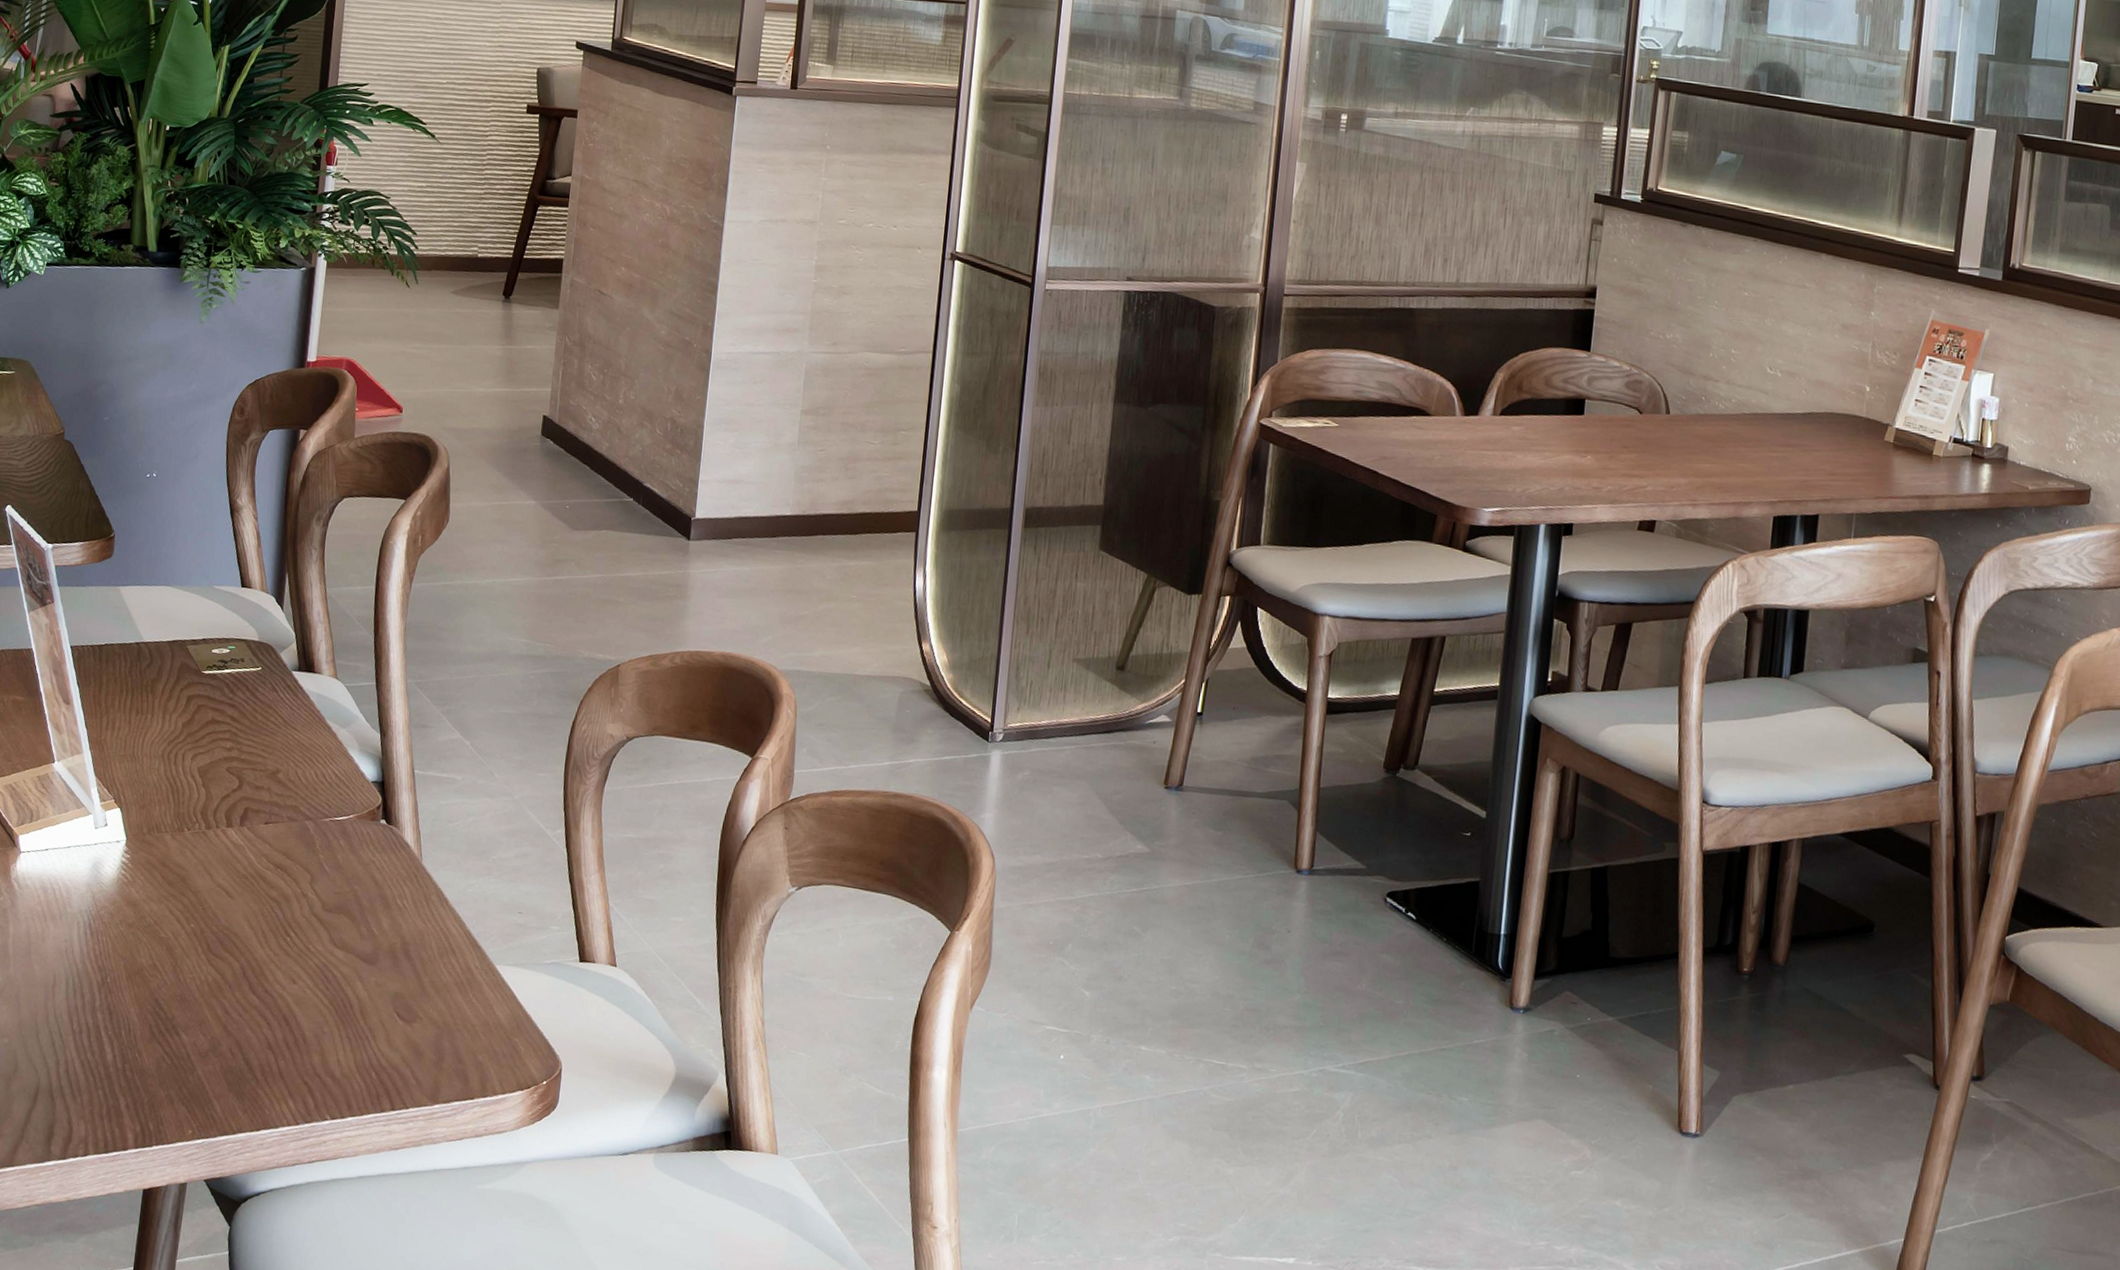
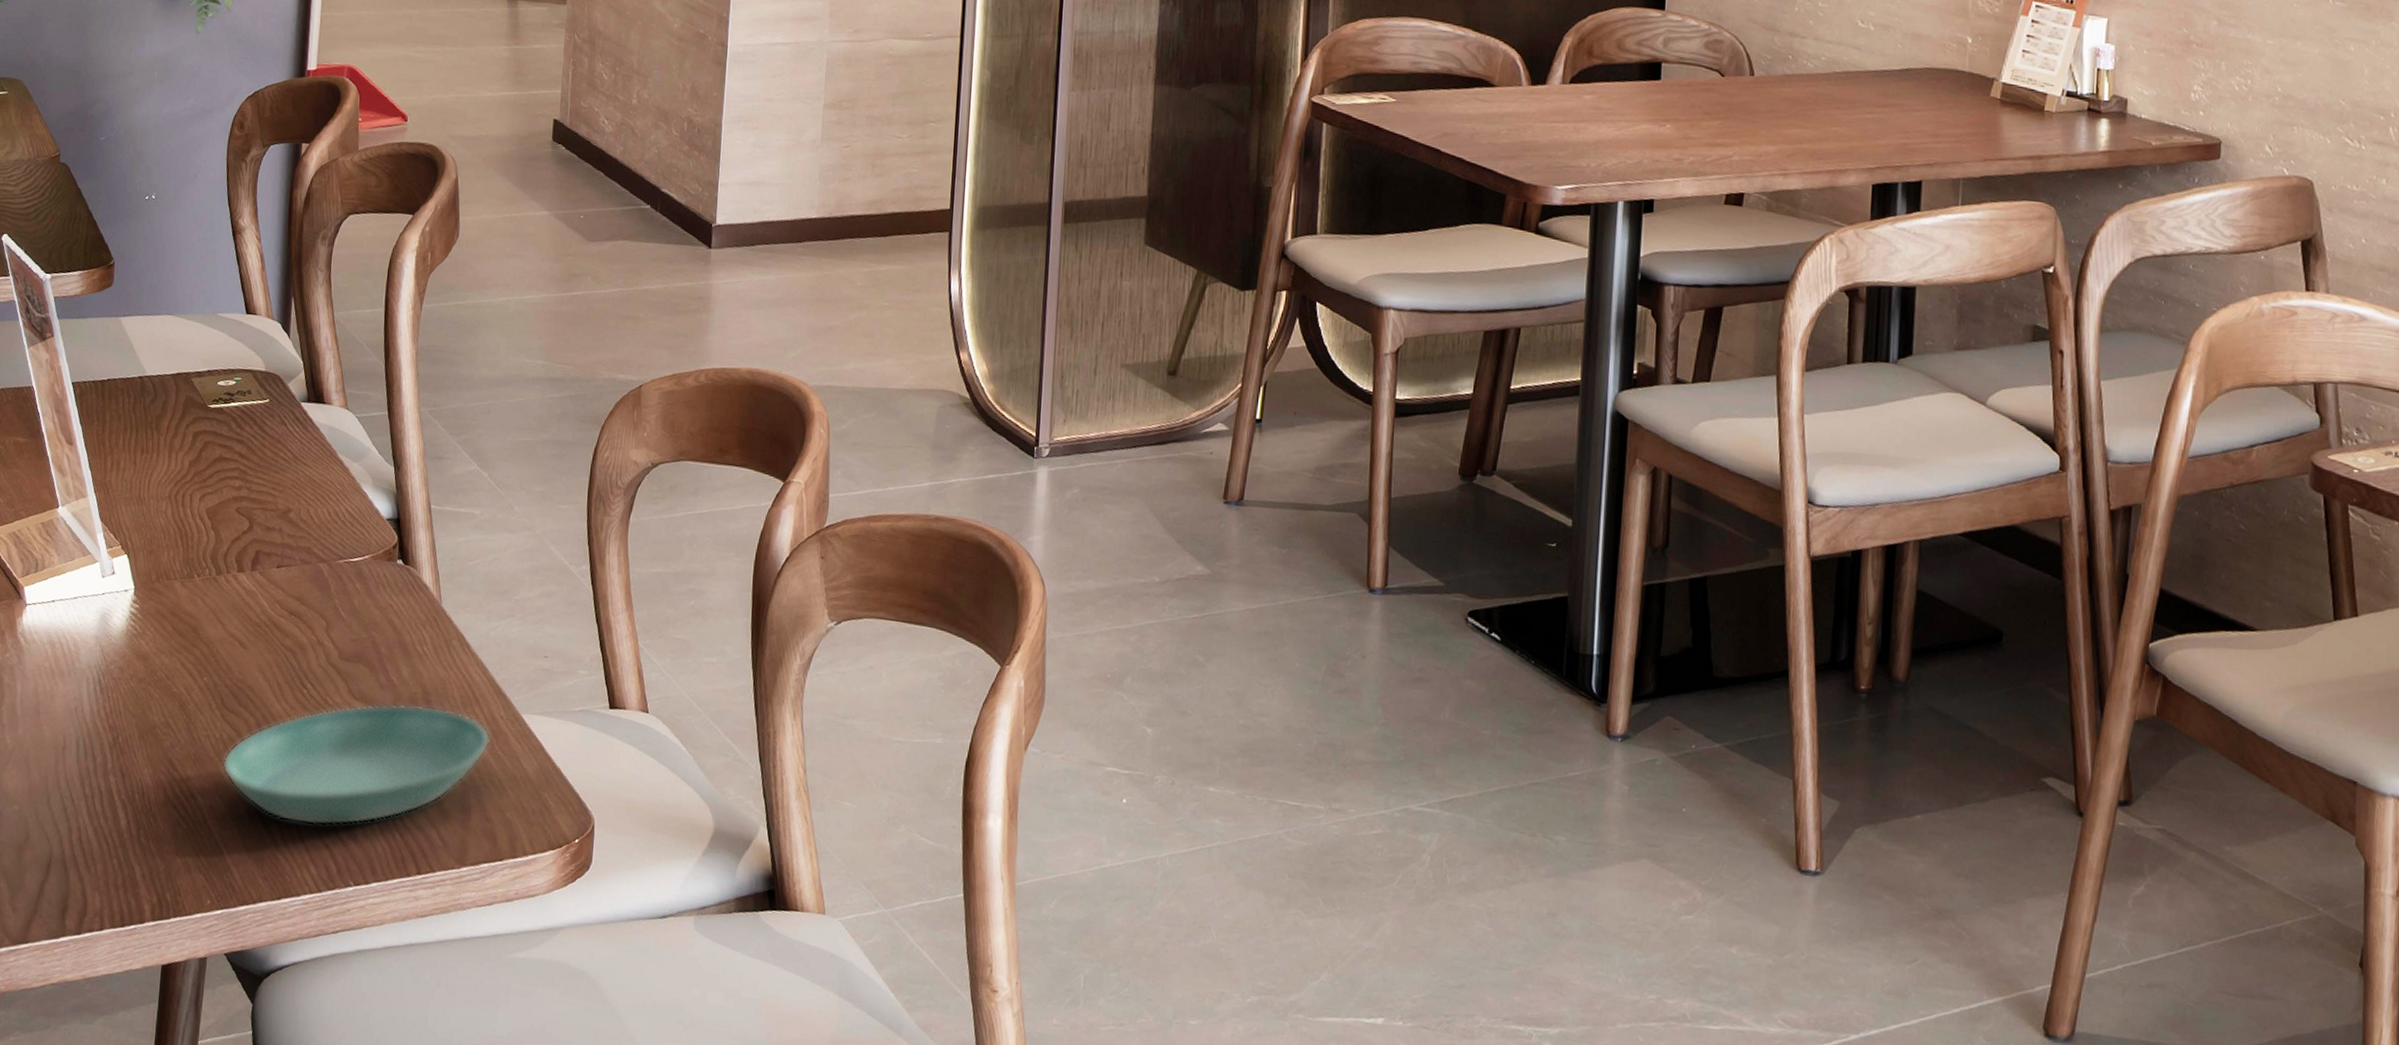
saucer: none [206,952,465,1065] -> present [222,703,491,826]

